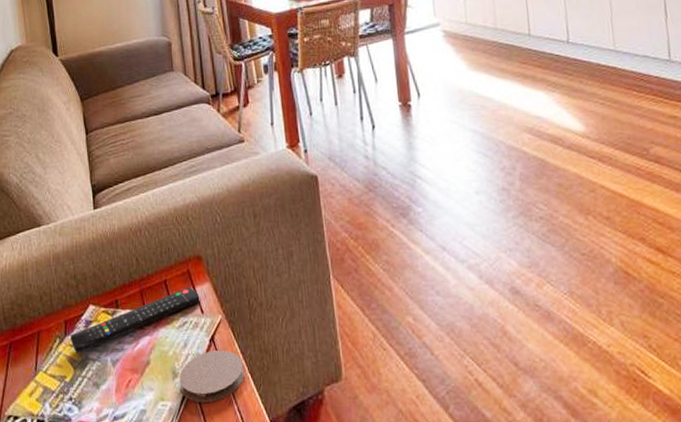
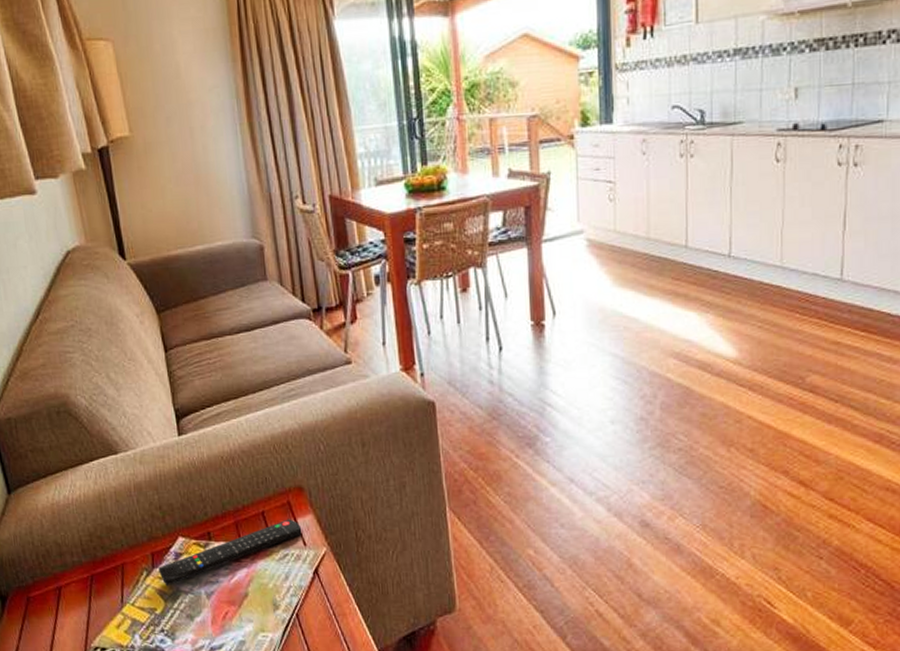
coaster: present [179,350,244,403] -> none [280,583,351,634]

